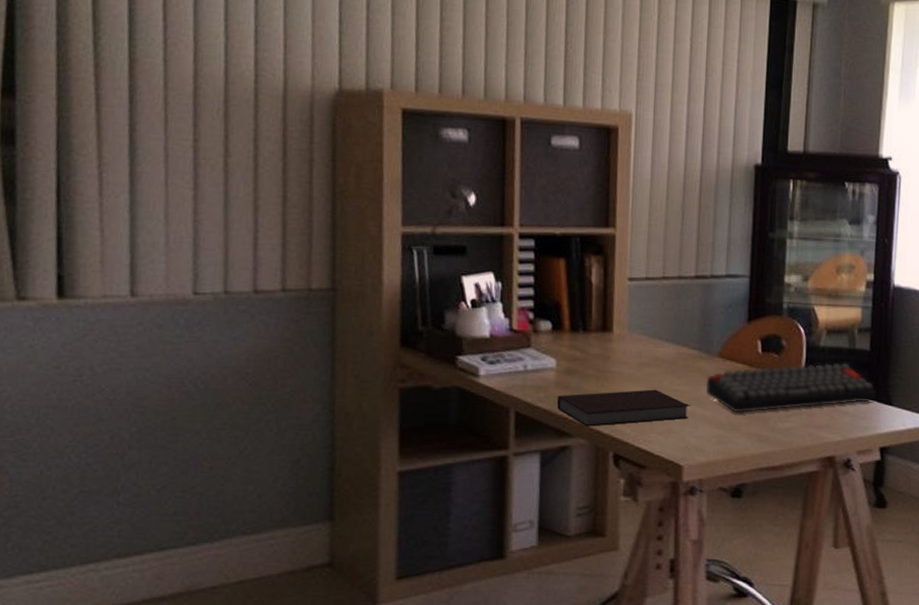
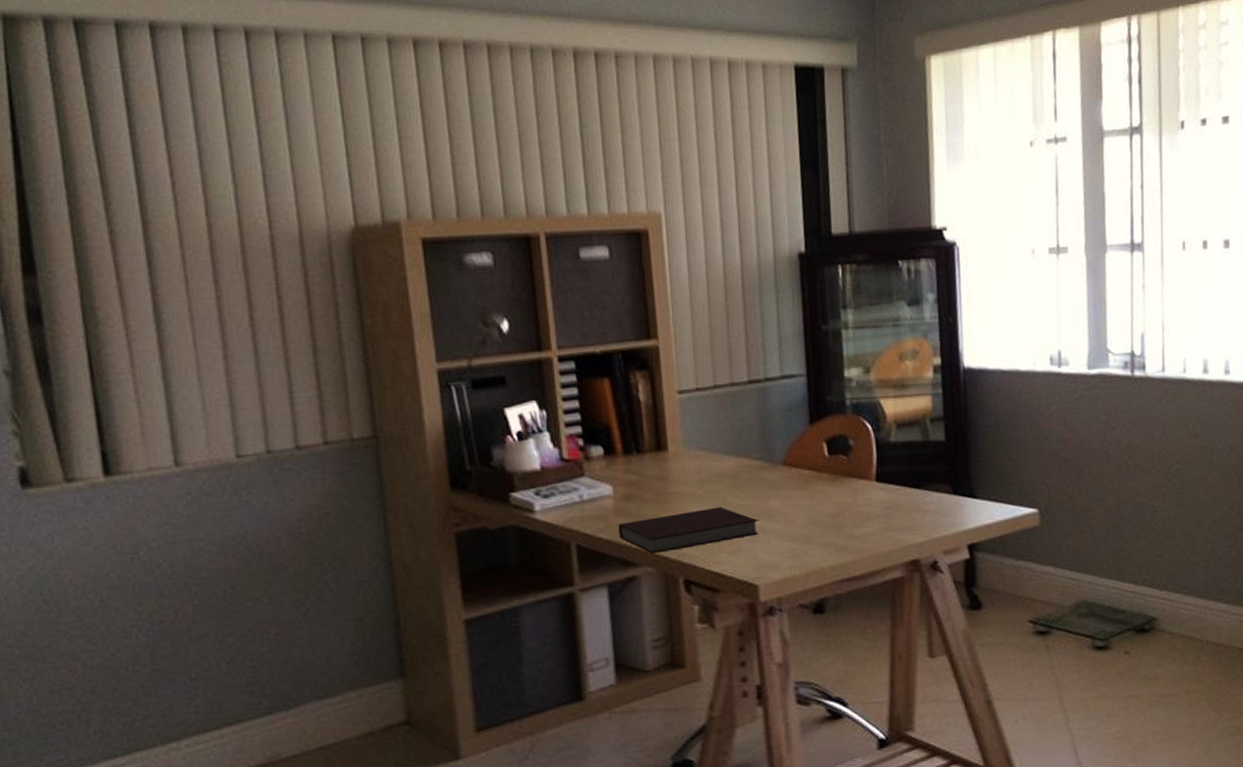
keyboard: present [705,362,877,412] -> none [772,457,958,523]

